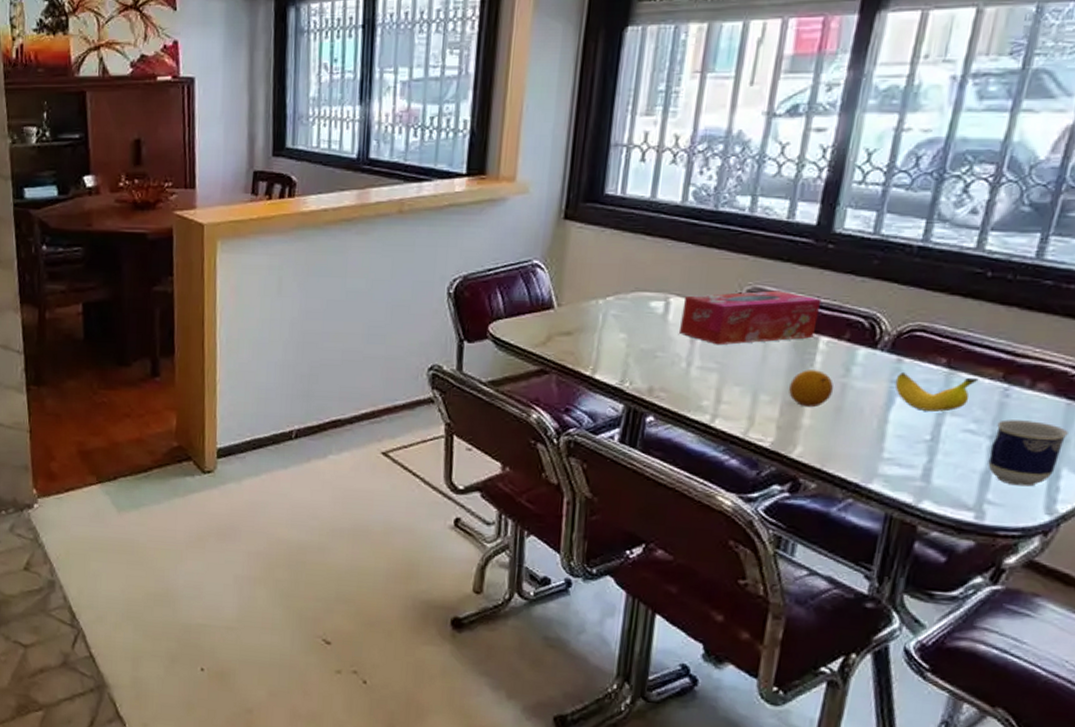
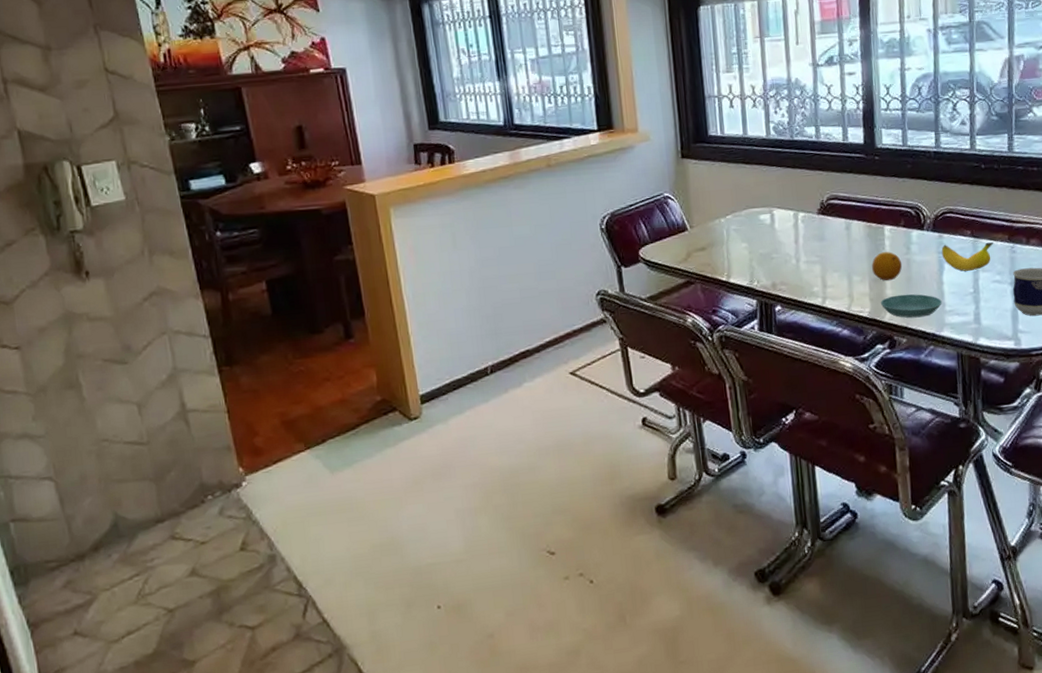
tissue box: present [680,290,822,346] -> none [783,195,880,243]
saucer: none [790,427,880,461] -> present [880,294,942,318]

